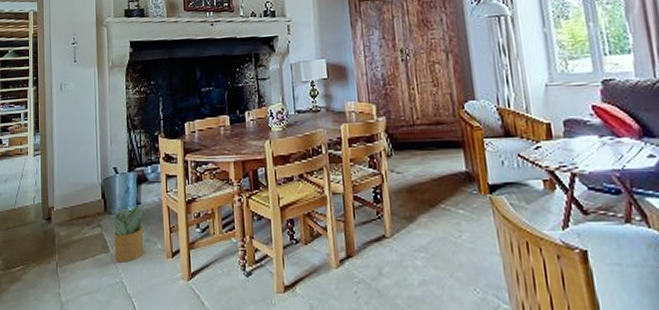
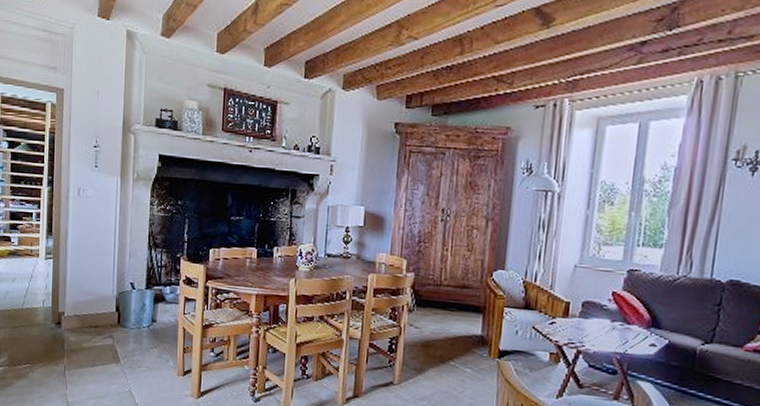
potted plant: present [109,206,144,263] -> none [122,323,158,375]

